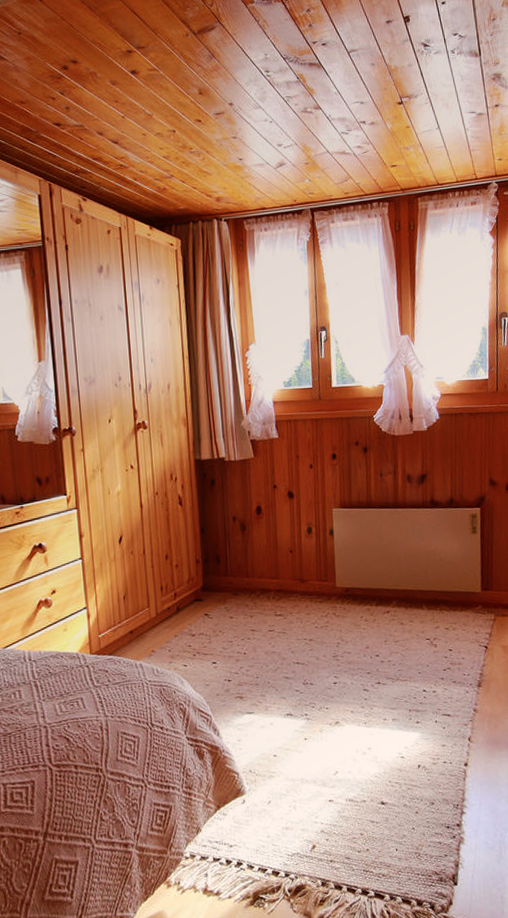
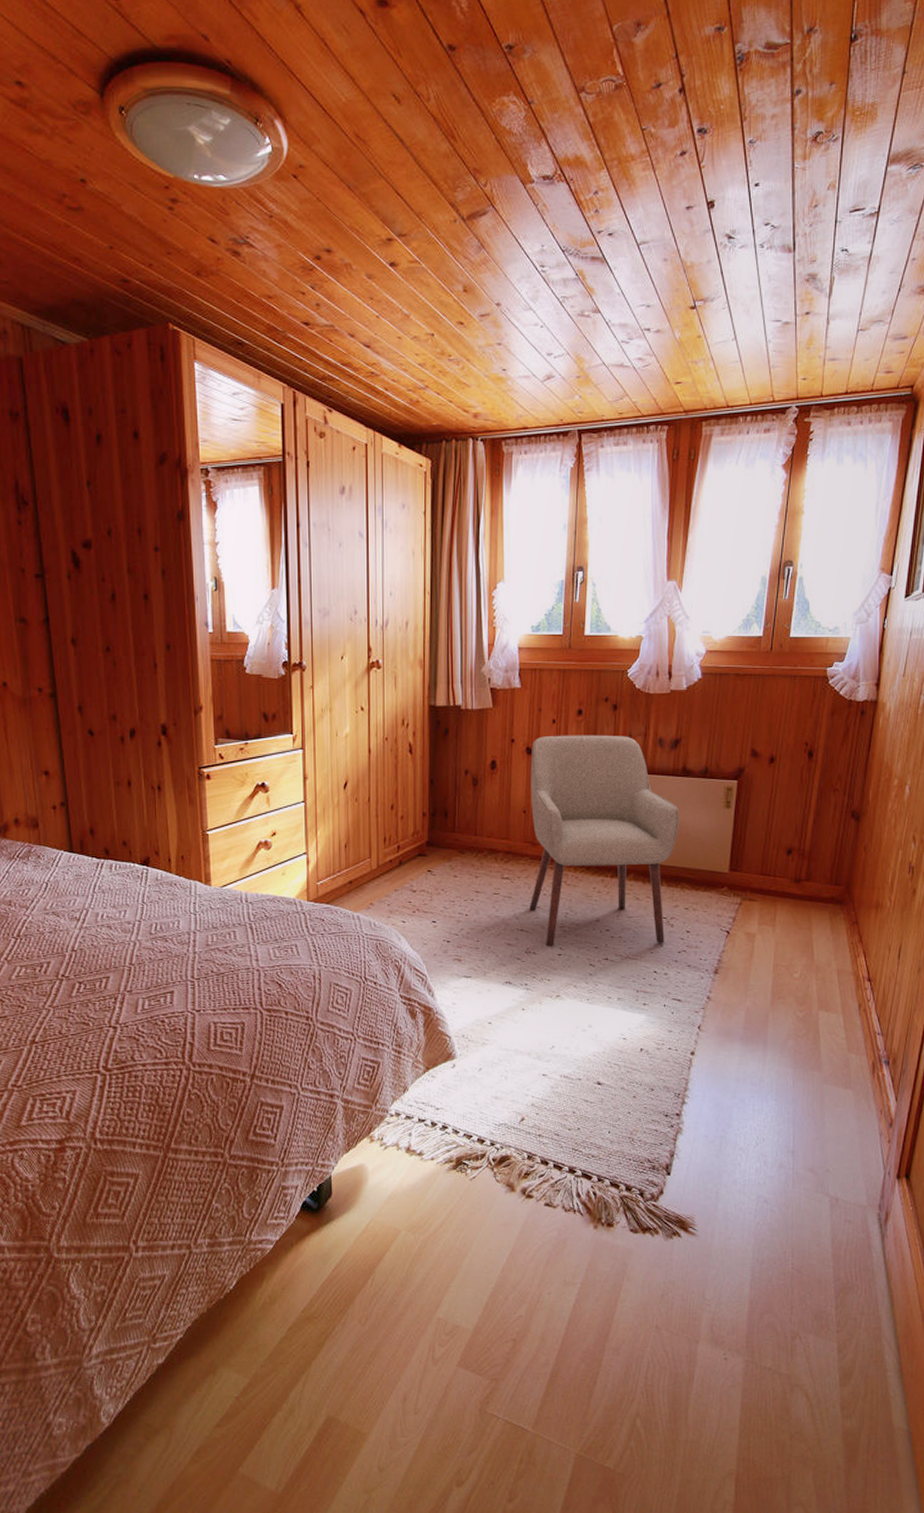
chair: none [293,475,433,677] -> present [529,735,680,947]

